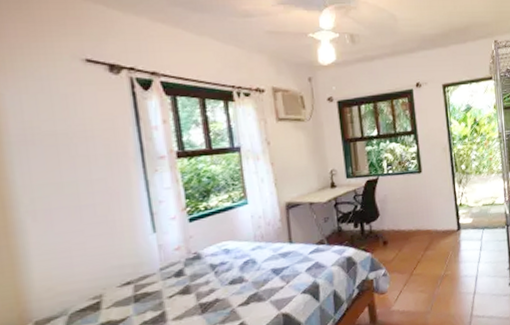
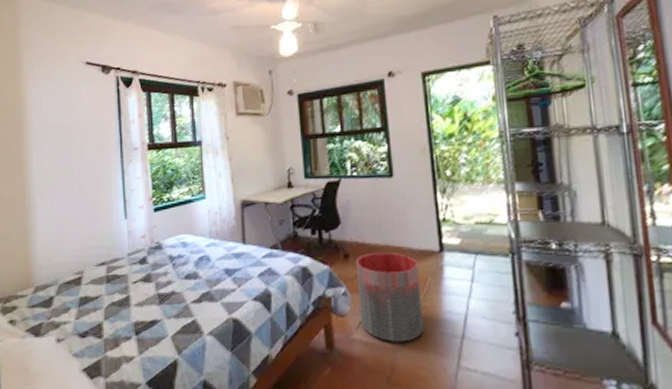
trash can: none [393,235,447,308] -> present [355,252,425,342]

